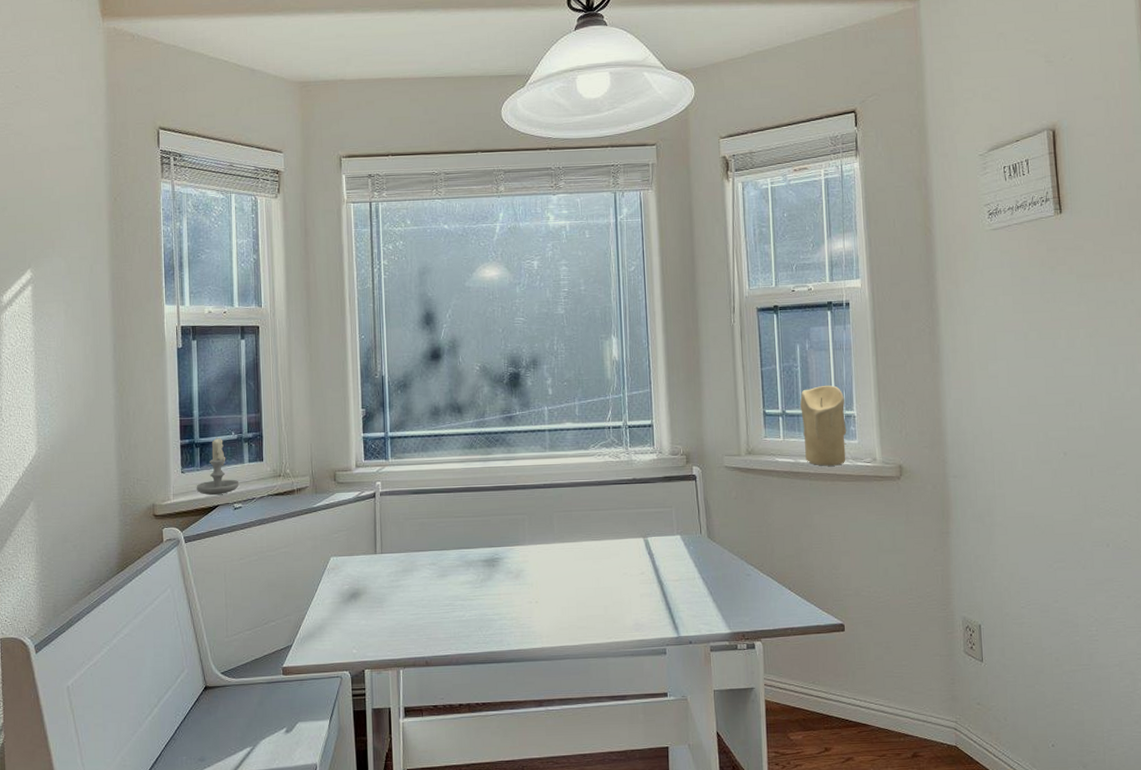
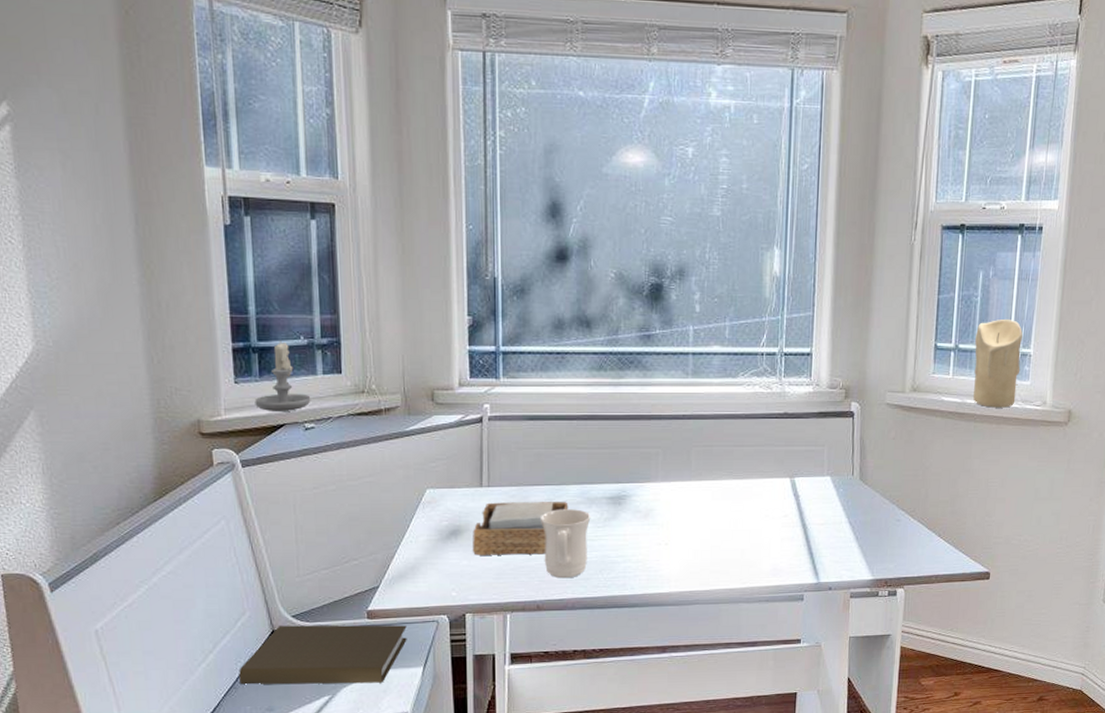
book: none [177,680,316,736] -> present [239,625,407,685]
napkin holder: none [369,565,450,616] -> present [473,502,569,556]
mug: none [425,571,469,636] -> present [539,509,591,579]

